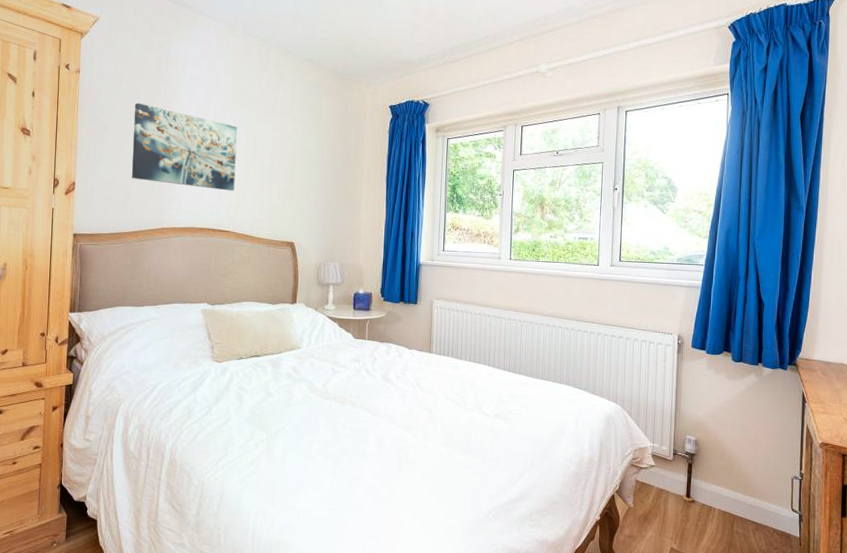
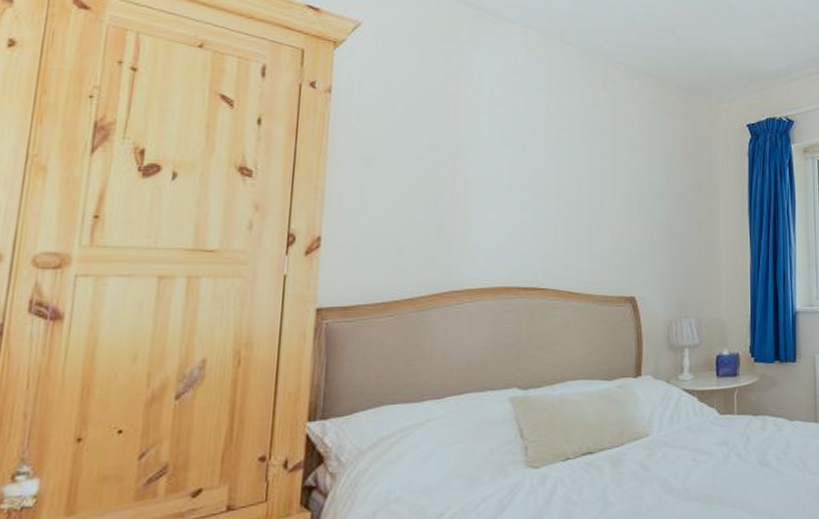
wall art: present [131,102,238,191] -> none [405,129,555,237]

